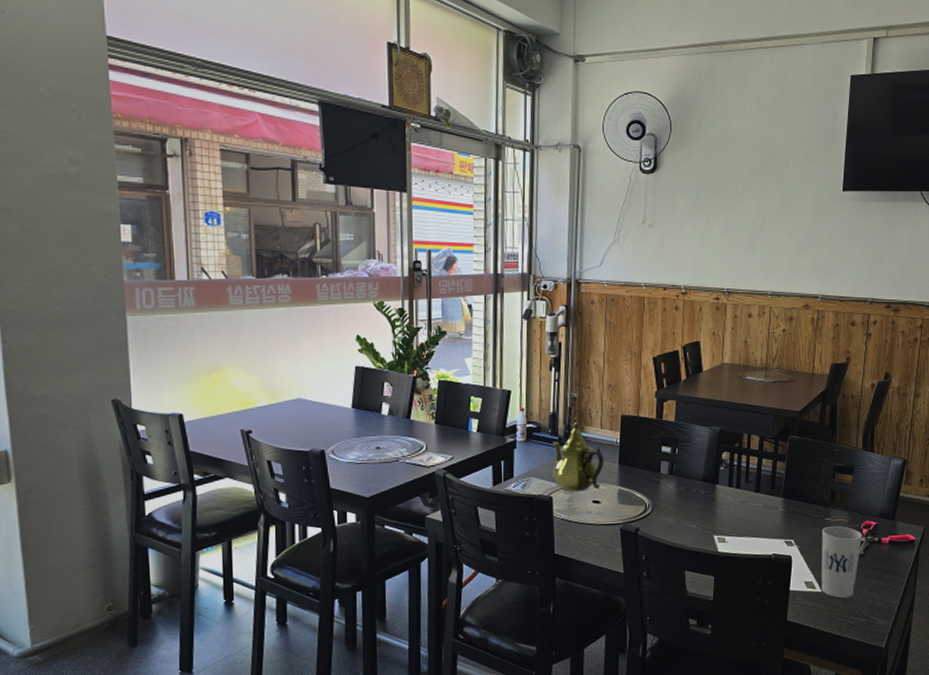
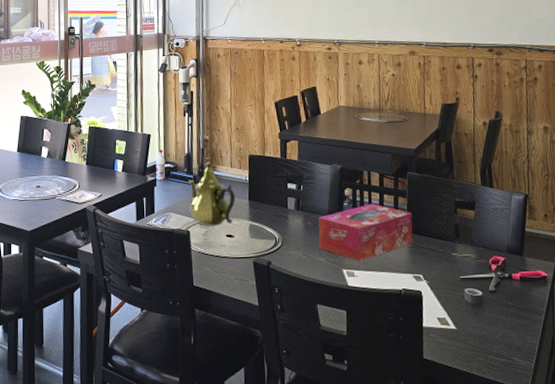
tissue box: none [690,468,790,527] -> present [318,203,413,261]
cup: present [821,526,863,599] -> none [449,261,492,336]

